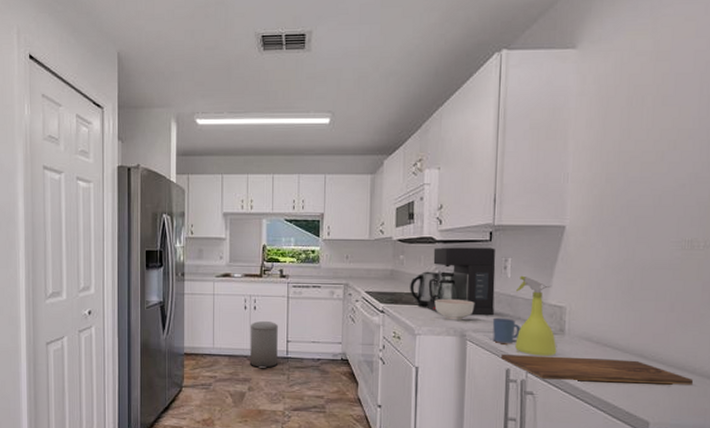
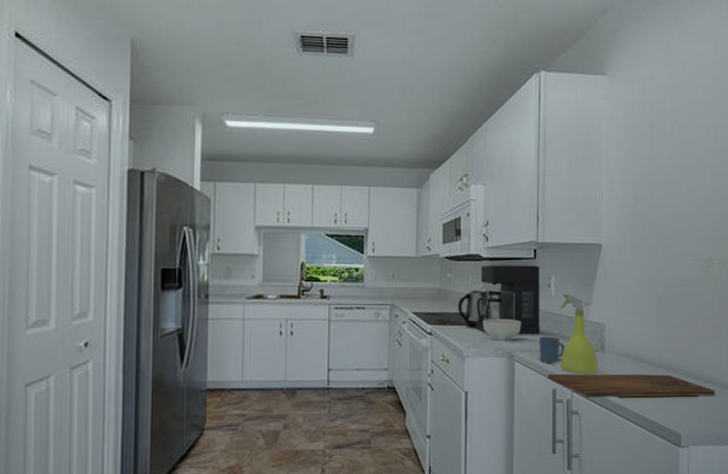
pedal bin: present [250,321,278,369] -> none [286,348,318,403]

